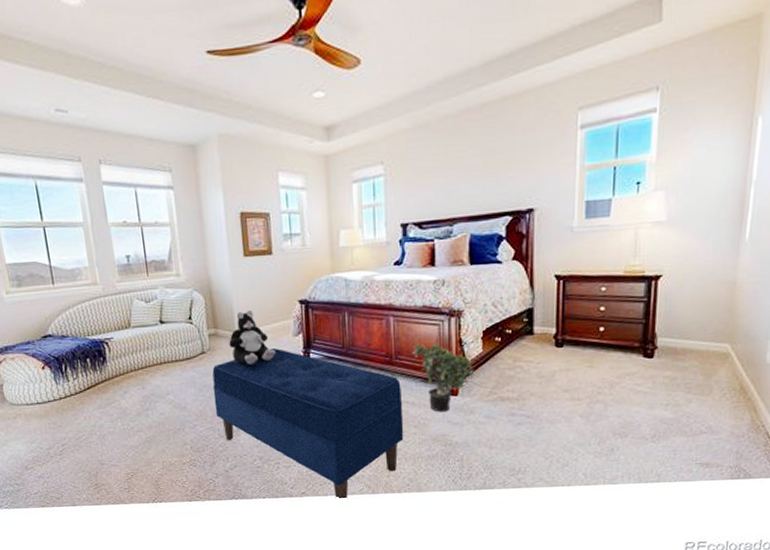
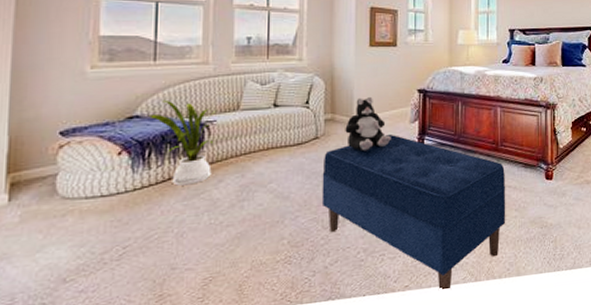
house plant: none [57,319,118,396] -> present [147,99,217,186]
potted plant: present [412,343,474,412] -> none [515,132,565,196]

